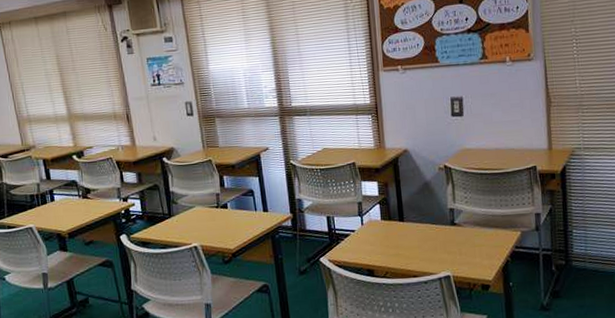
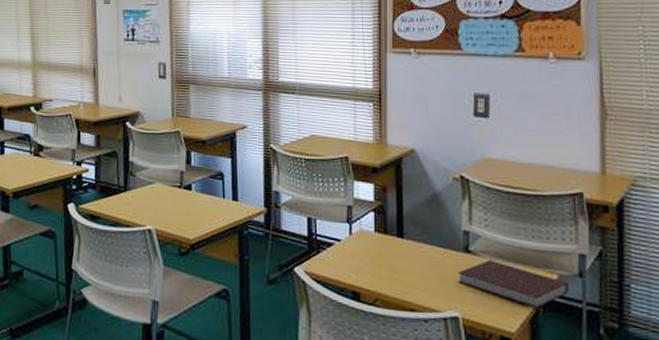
notebook: none [447,228,529,259] -> present [458,260,569,308]

